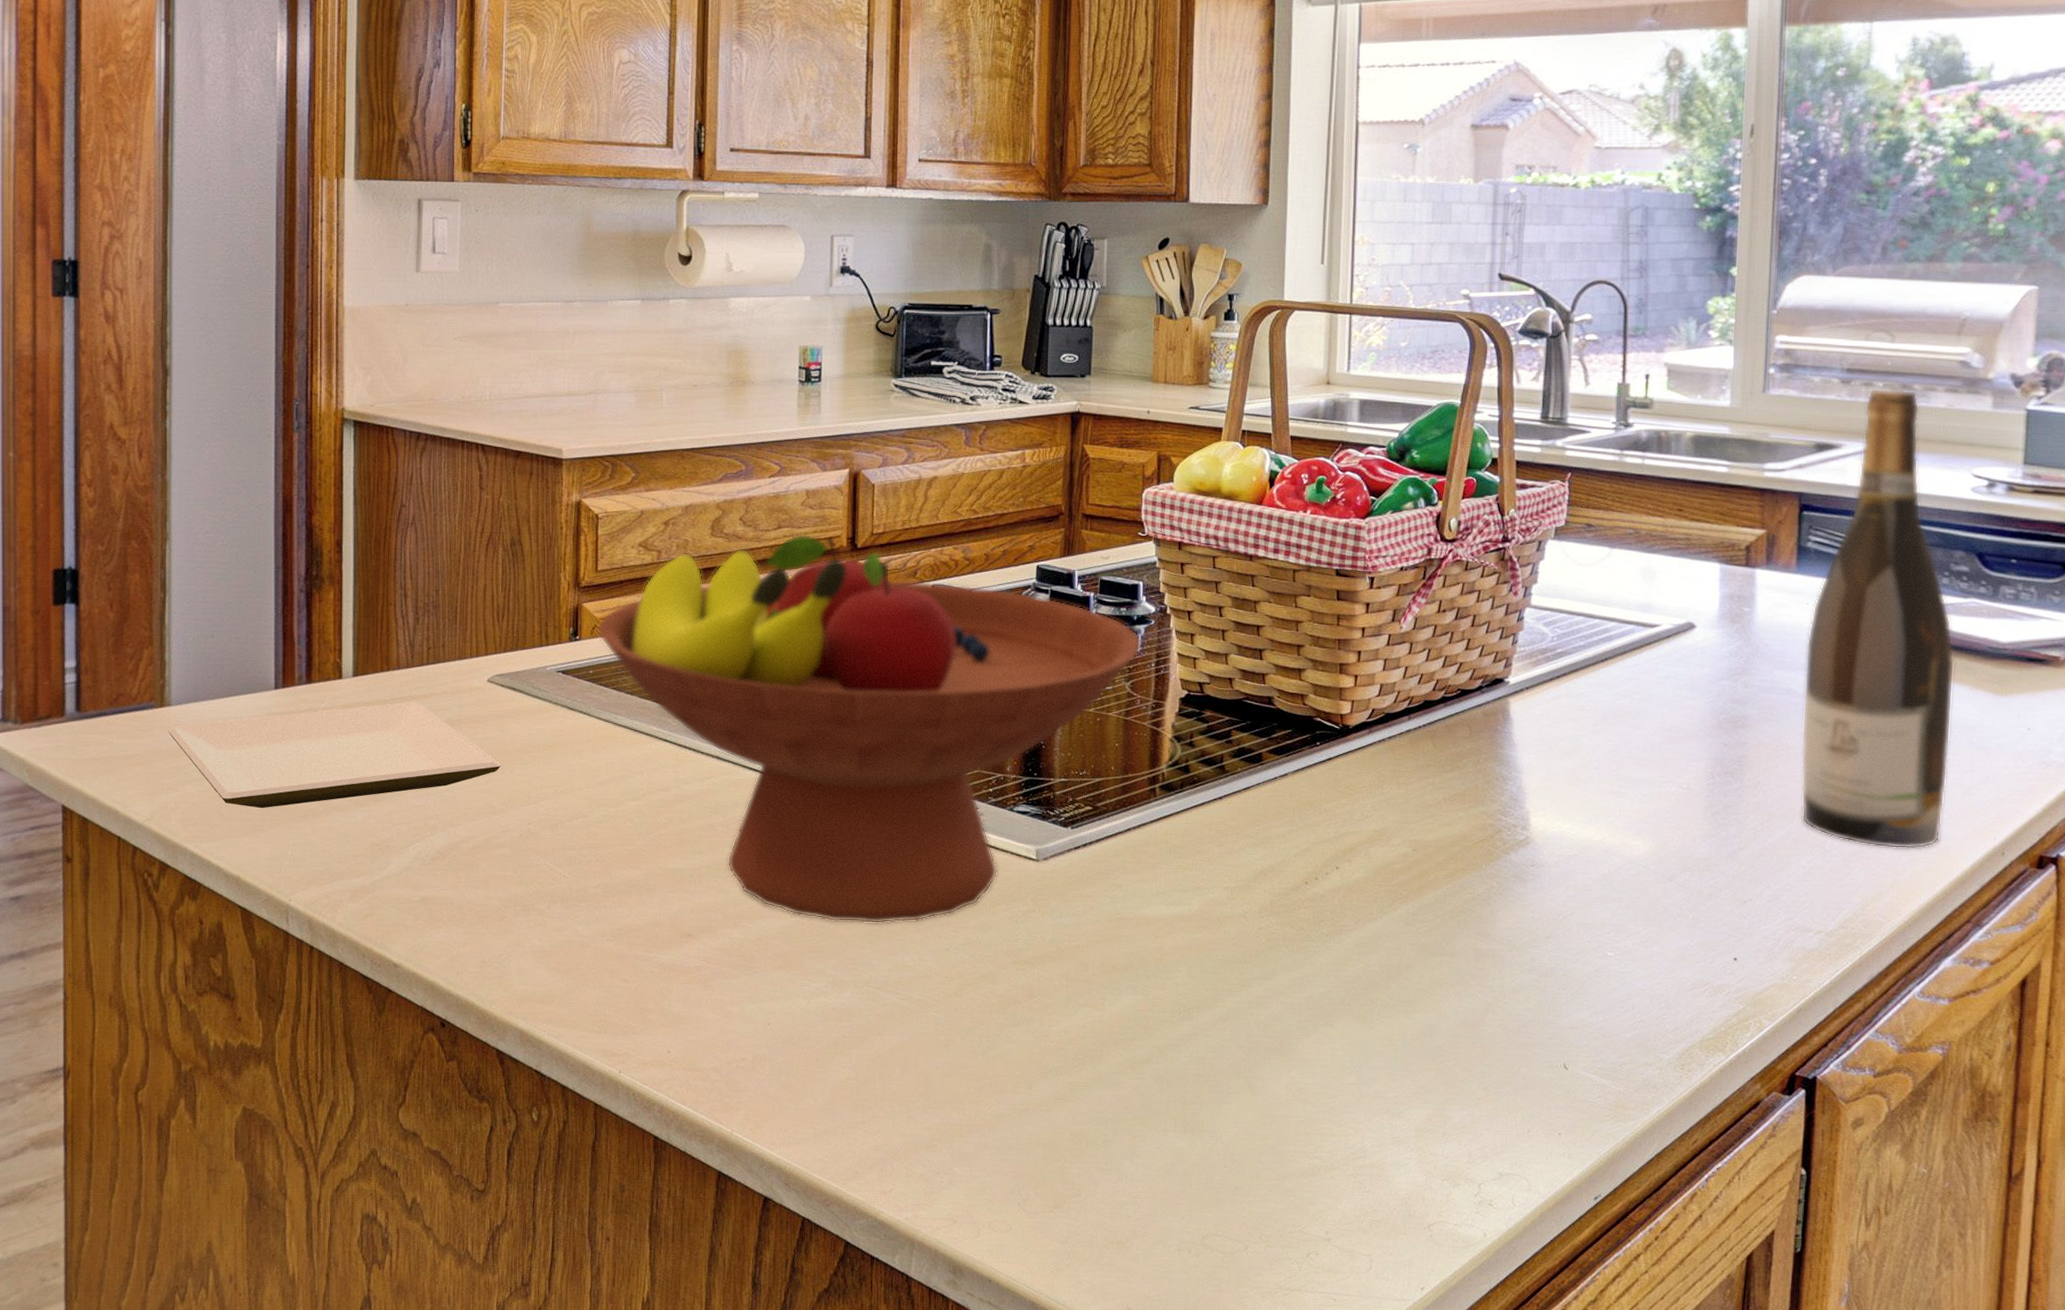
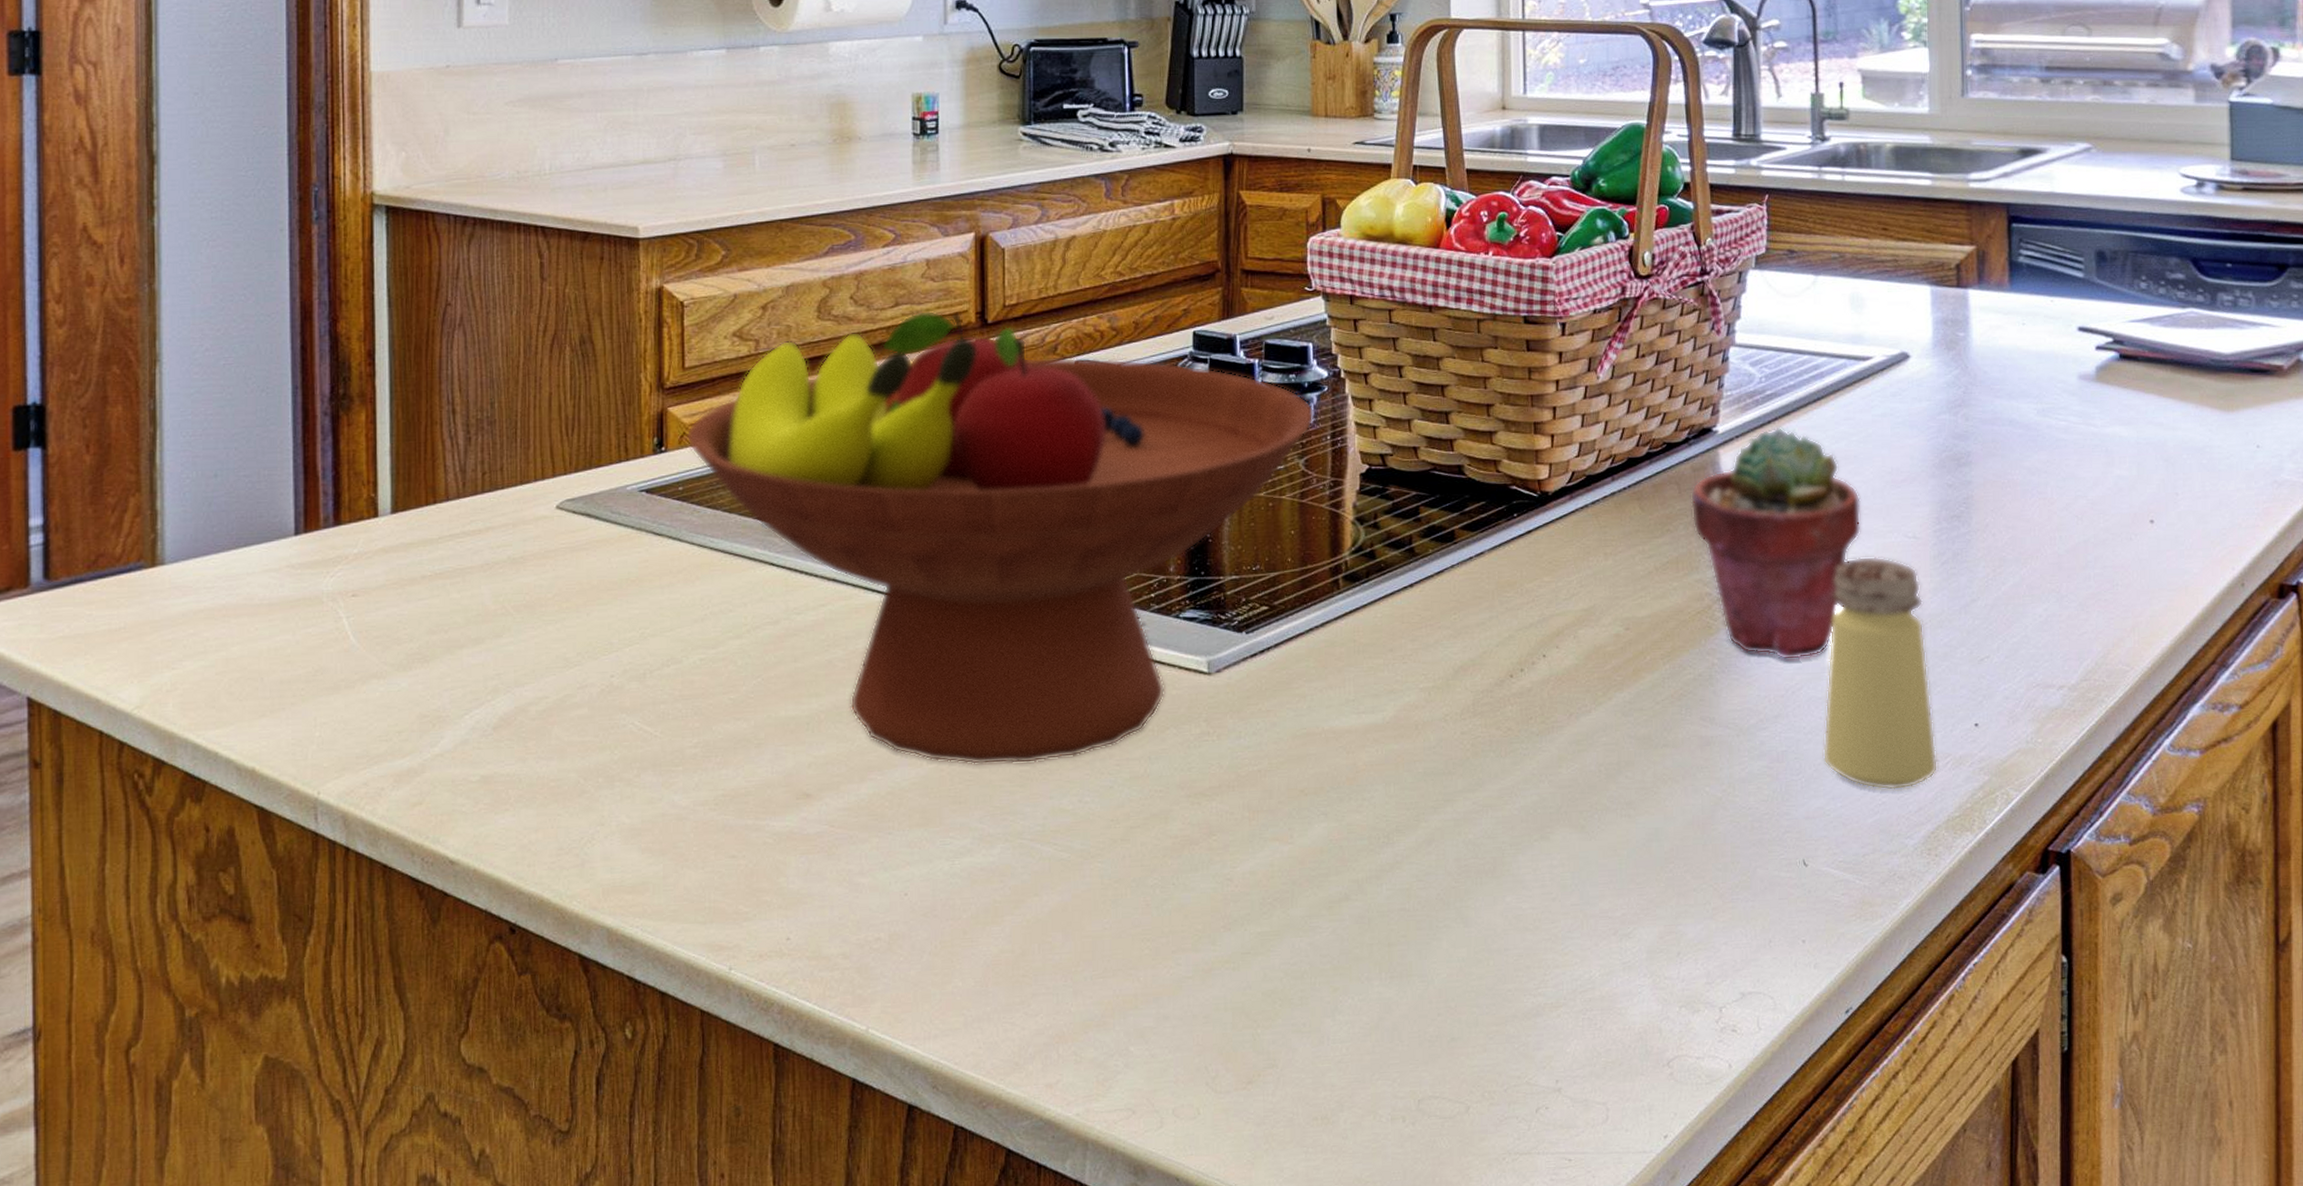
plate: present [167,701,502,808] -> none [160,538,576,682]
potted succulent: none [1480,681,1640,889] -> present [1690,426,1861,661]
saltshaker: none [1588,802,1697,1011] -> present [1822,556,1939,791]
wine bottle: present [1801,388,1955,849] -> none [2025,85,2180,588]

